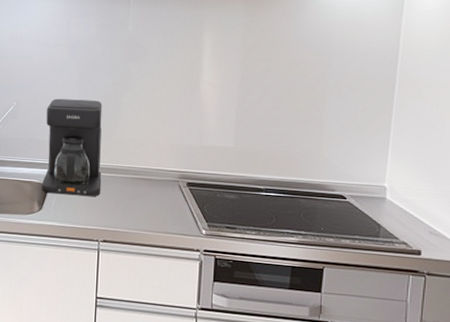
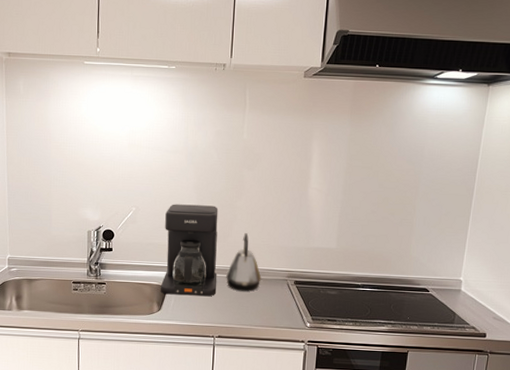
kettle: none [111,130,150,193] -> present [226,233,262,291]

